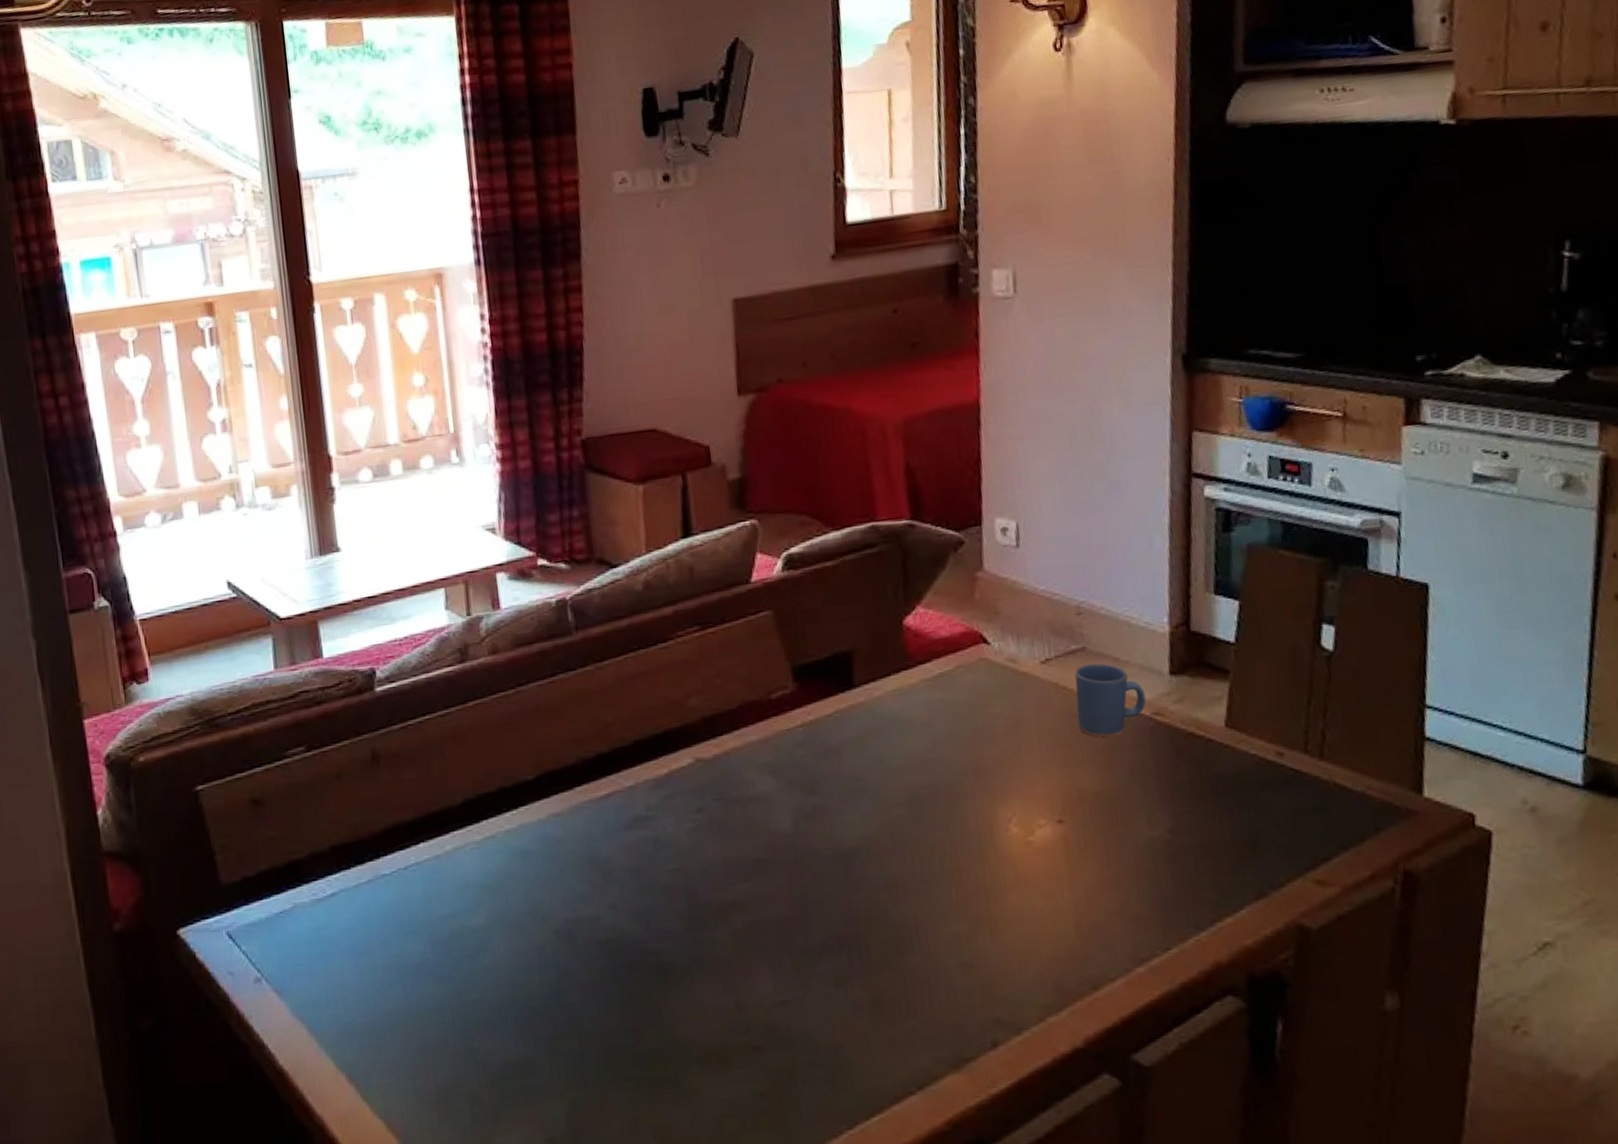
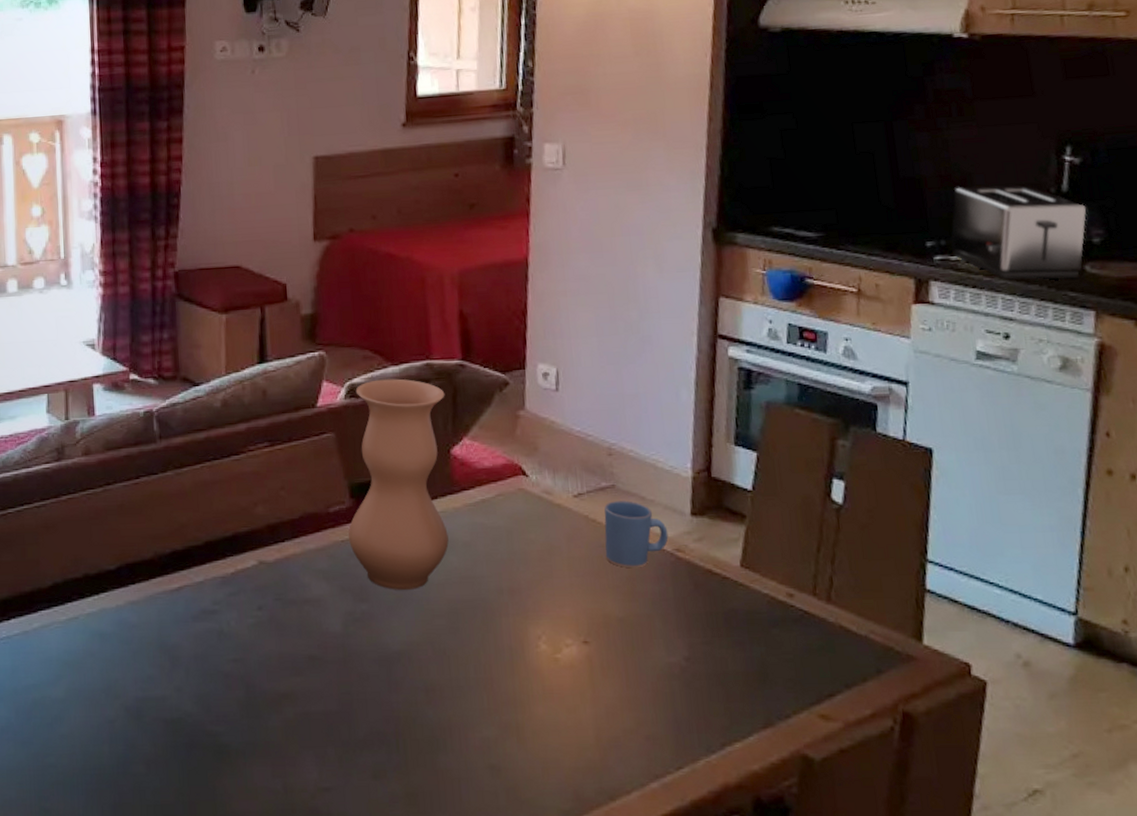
vase: none [793,545,906,780] -> present [348,378,449,590]
toaster: none [1441,286,1589,393] -> present [950,185,1087,280]

